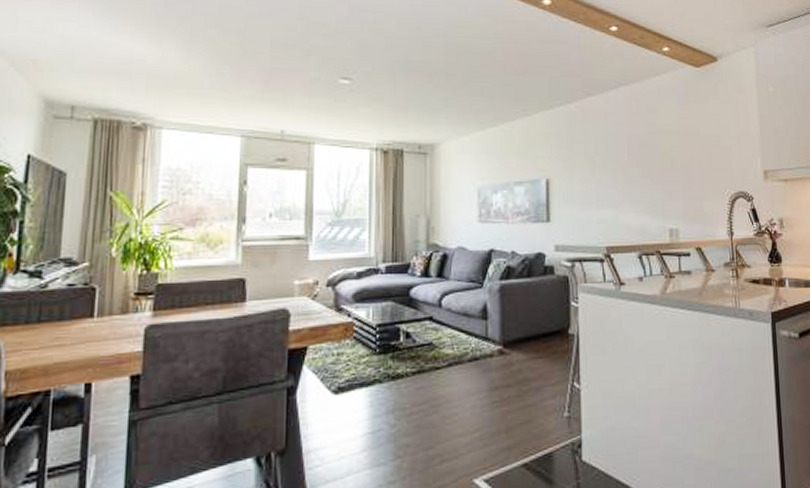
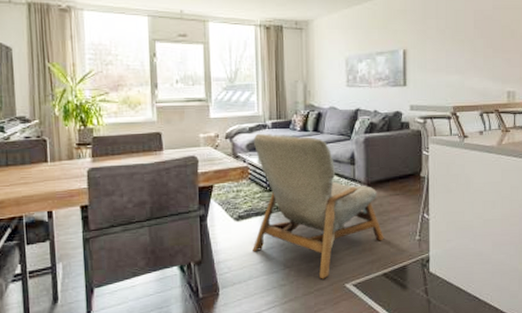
armchair: none [354,279,524,473] -> present [252,133,384,279]

